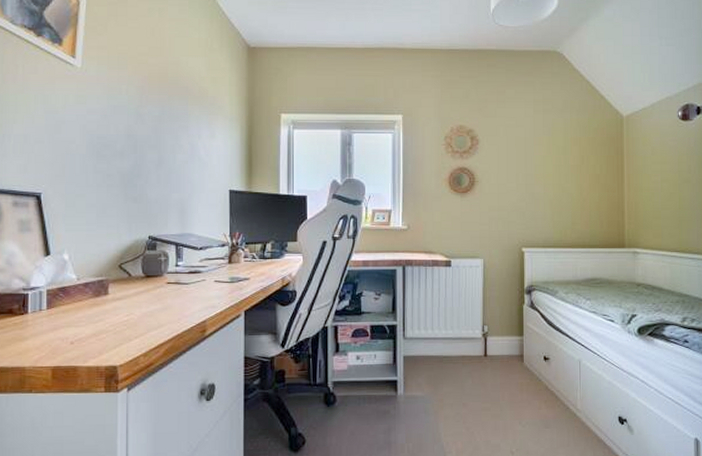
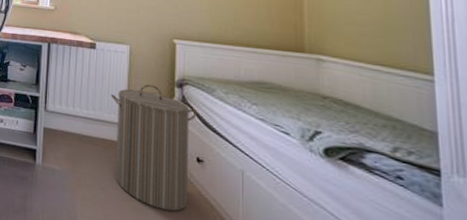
laundry hamper: none [467,295,544,411] -> present [111,84,198,212]

